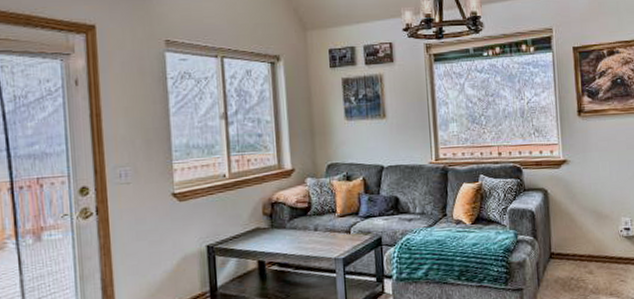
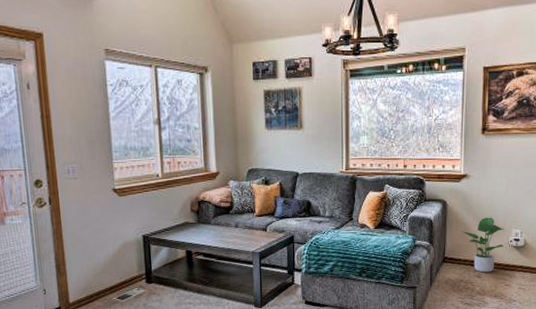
potted plant: none [568,204,614,268] -> present [462,216,504,273]

